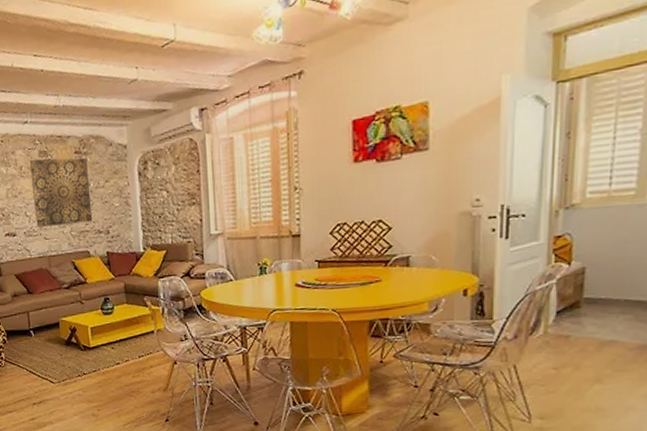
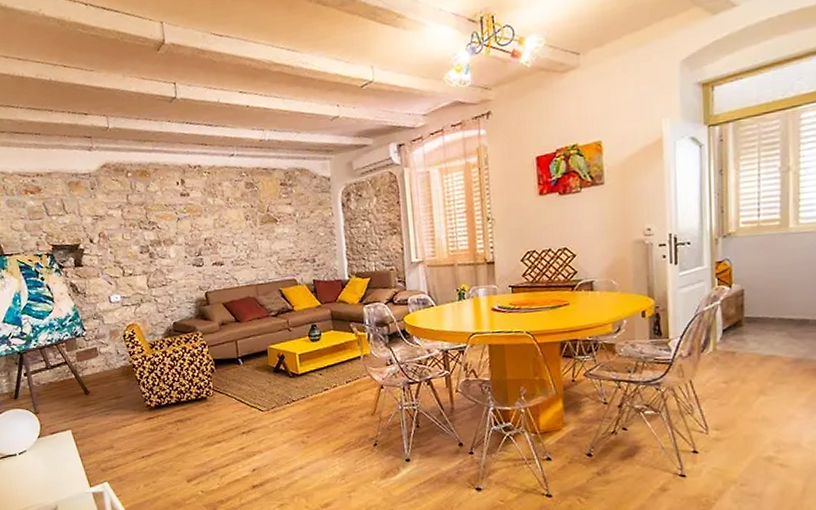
wall art: present [30,157,93,227] -> none [237,189,299,257]

